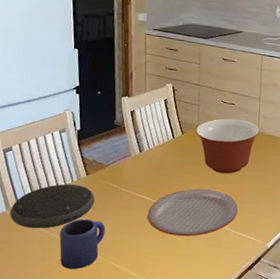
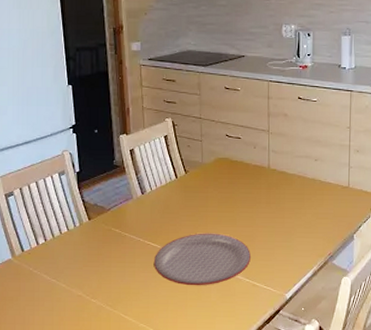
speaker: present [10,183,95,229] -> none [16,229,99,277]
mug: present [59,218,106,270] -> none [65,266,111,320]
mixing bowl: present [196,118,261,174] -> none [200,154,271,217]

